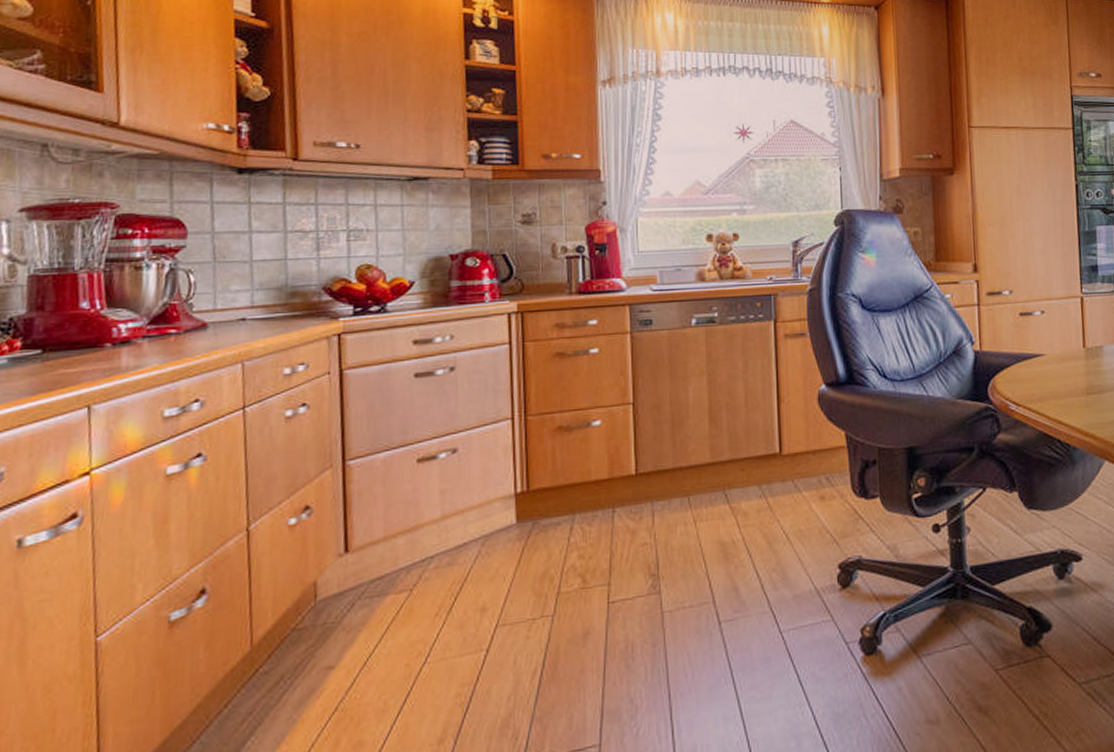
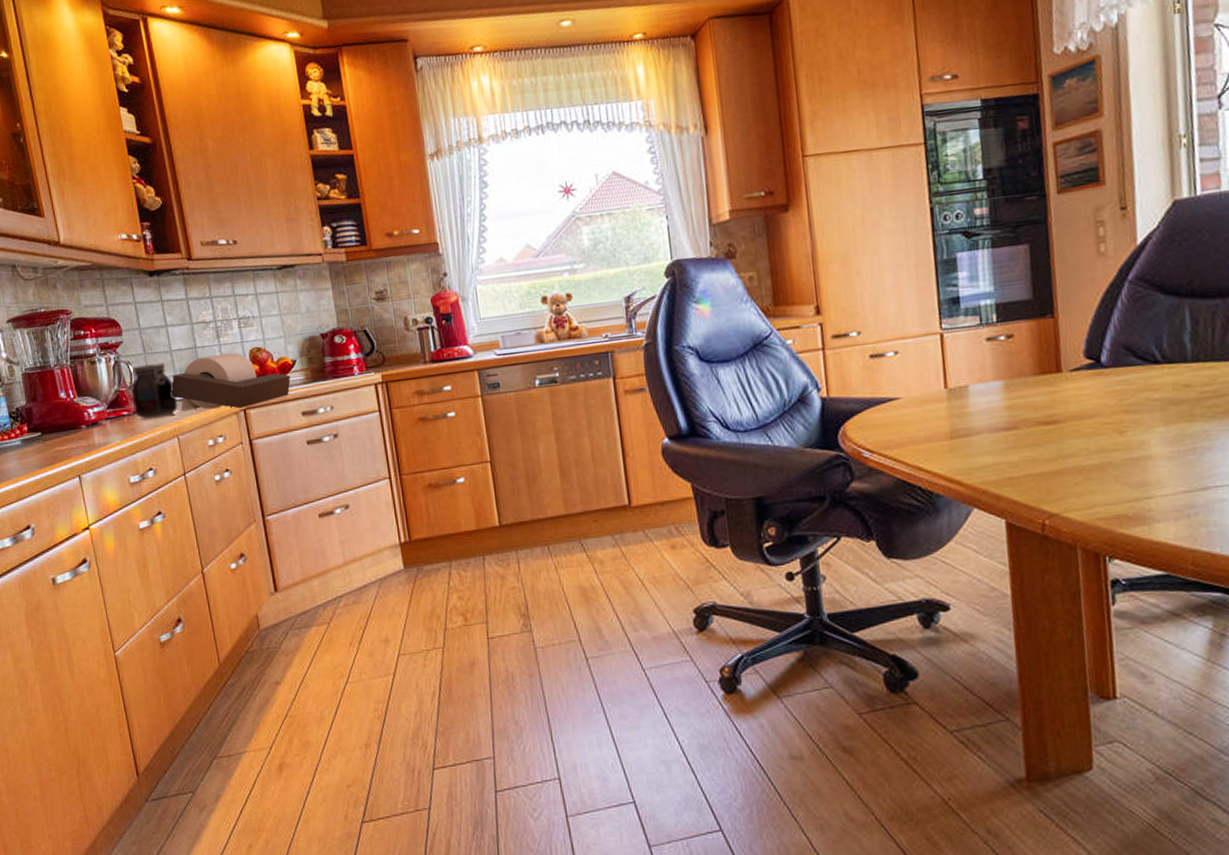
jar: none [186,273,250,341] -> present [131,362,178,420]
paper towel holder: none [242,268,404,333] -> present [171,353,291,412]

